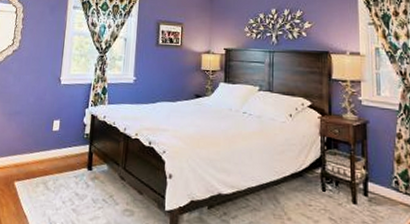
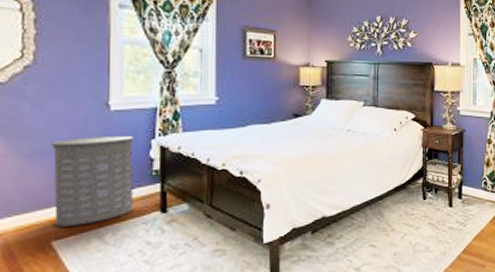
laundry hamper: none [18,103,74,172] -> present [52,135,134,227]

